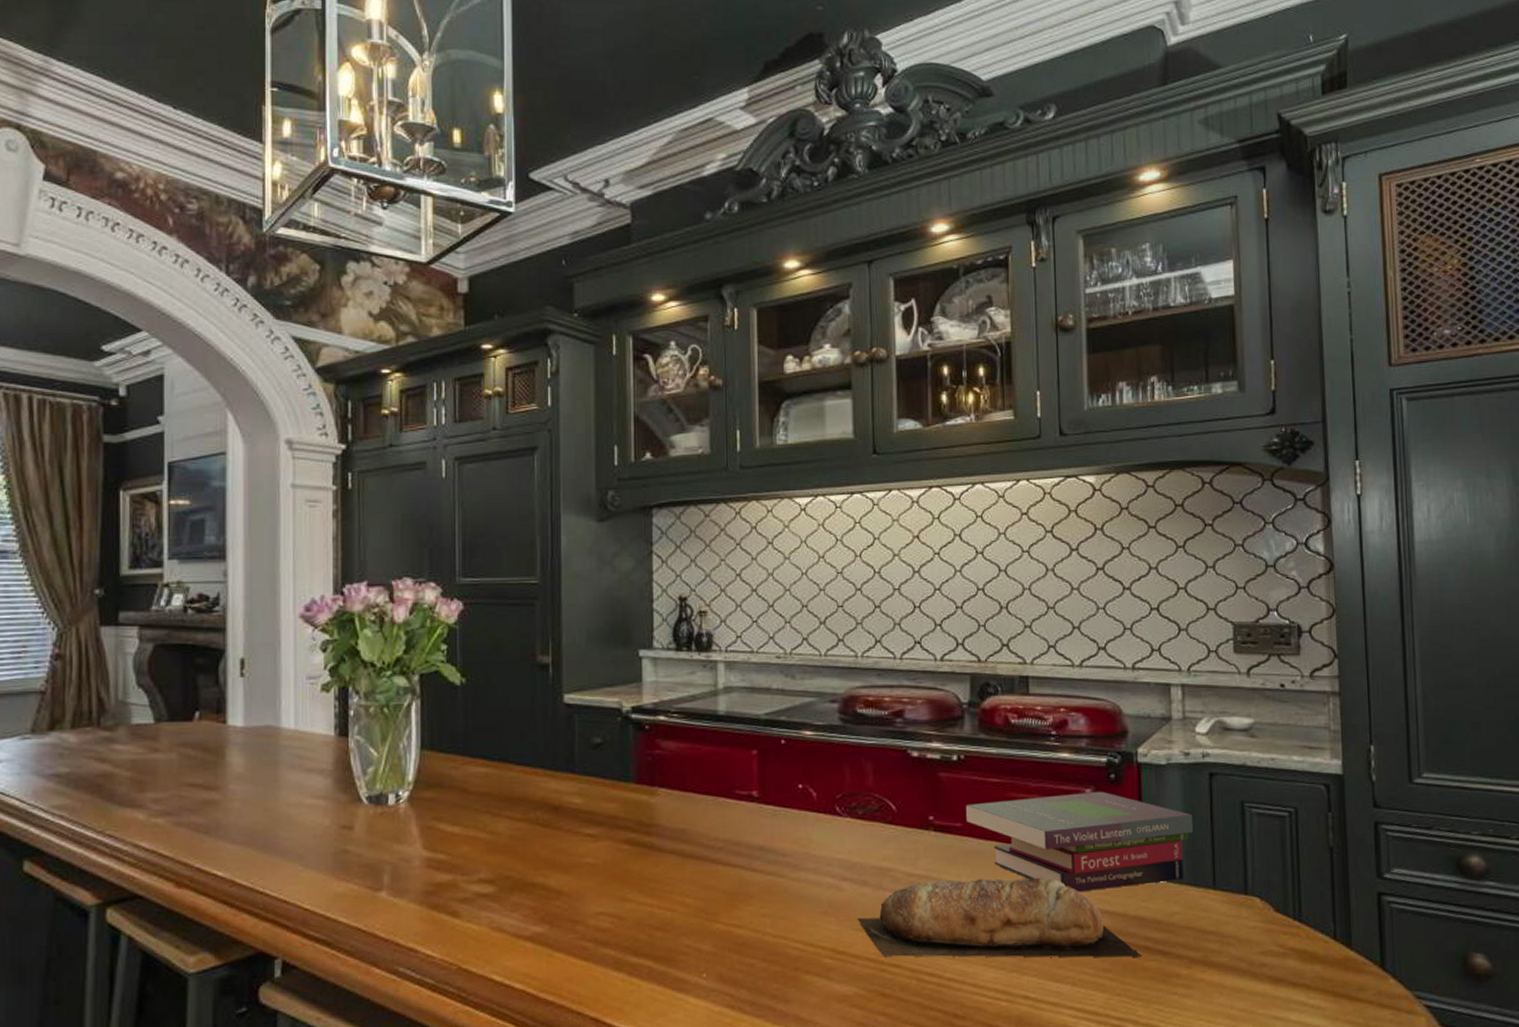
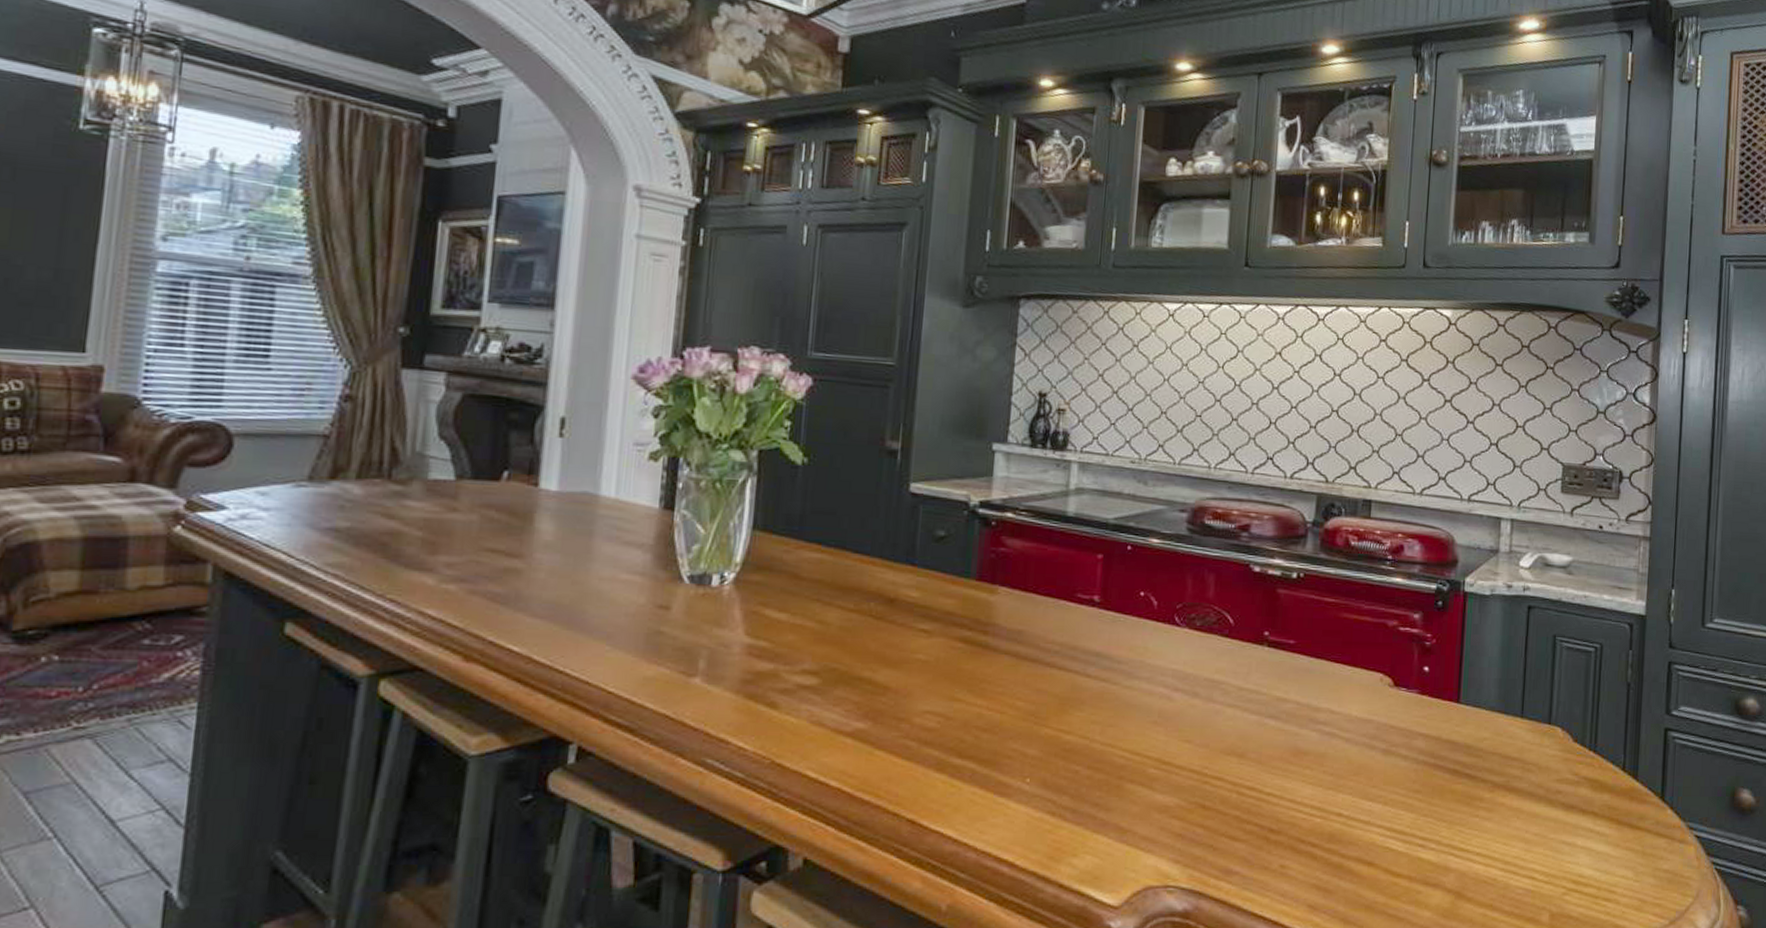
bread loaf: present [857,878,1143,958] -> none [1185,695,1451,779]
books: present [965,791,1194,892] -> none [1299,617,1510,714]

